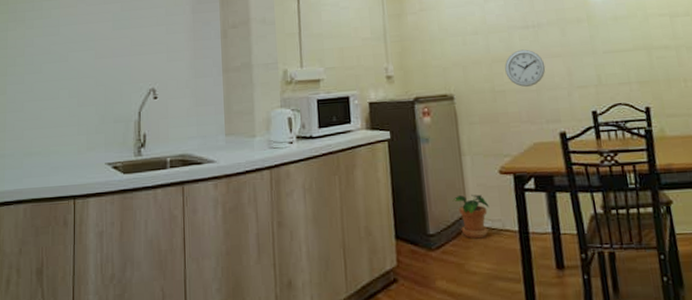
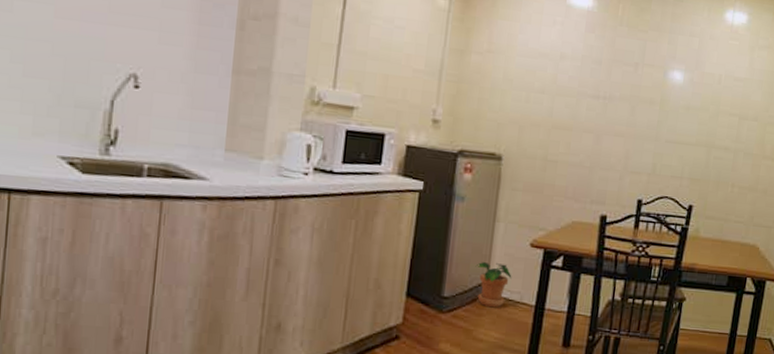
wall clock: present [505,49,546,87] -> none [563,120,606,162]

